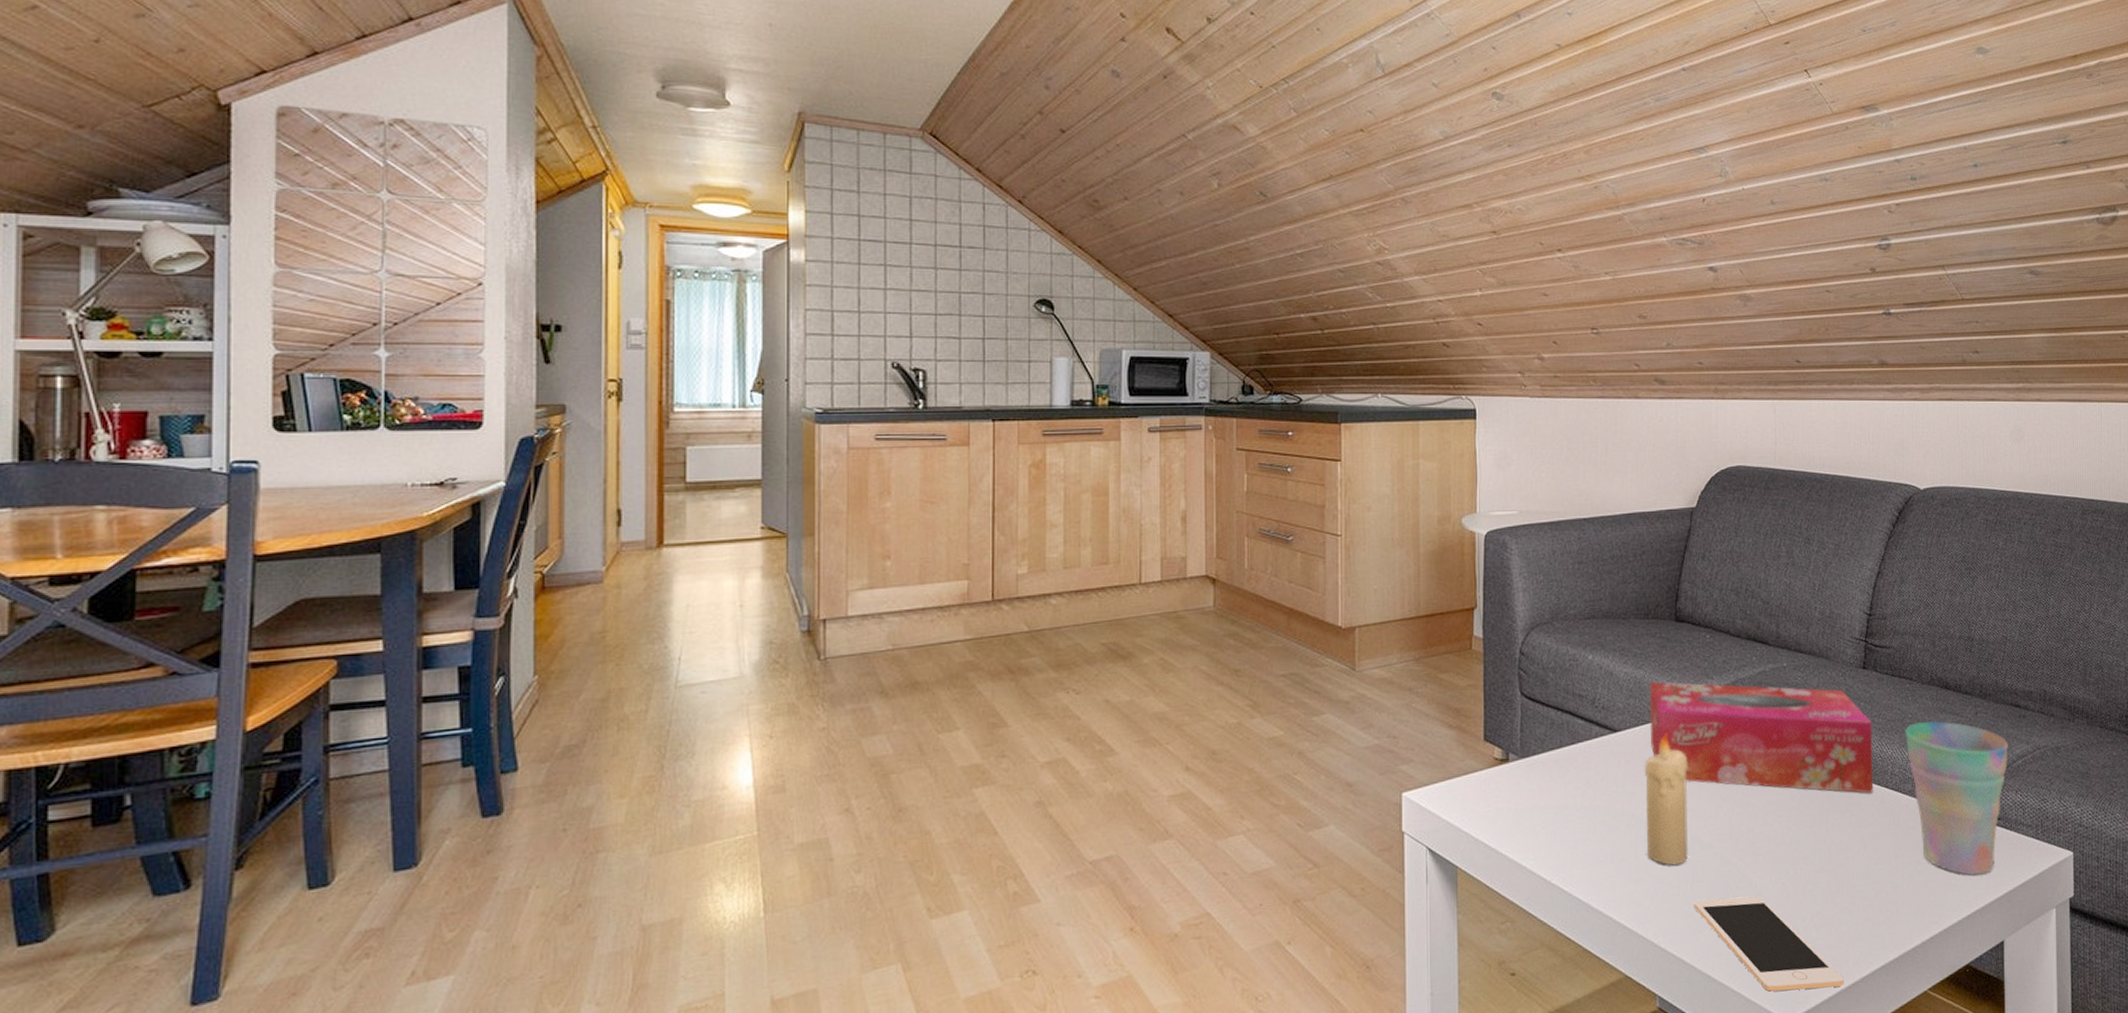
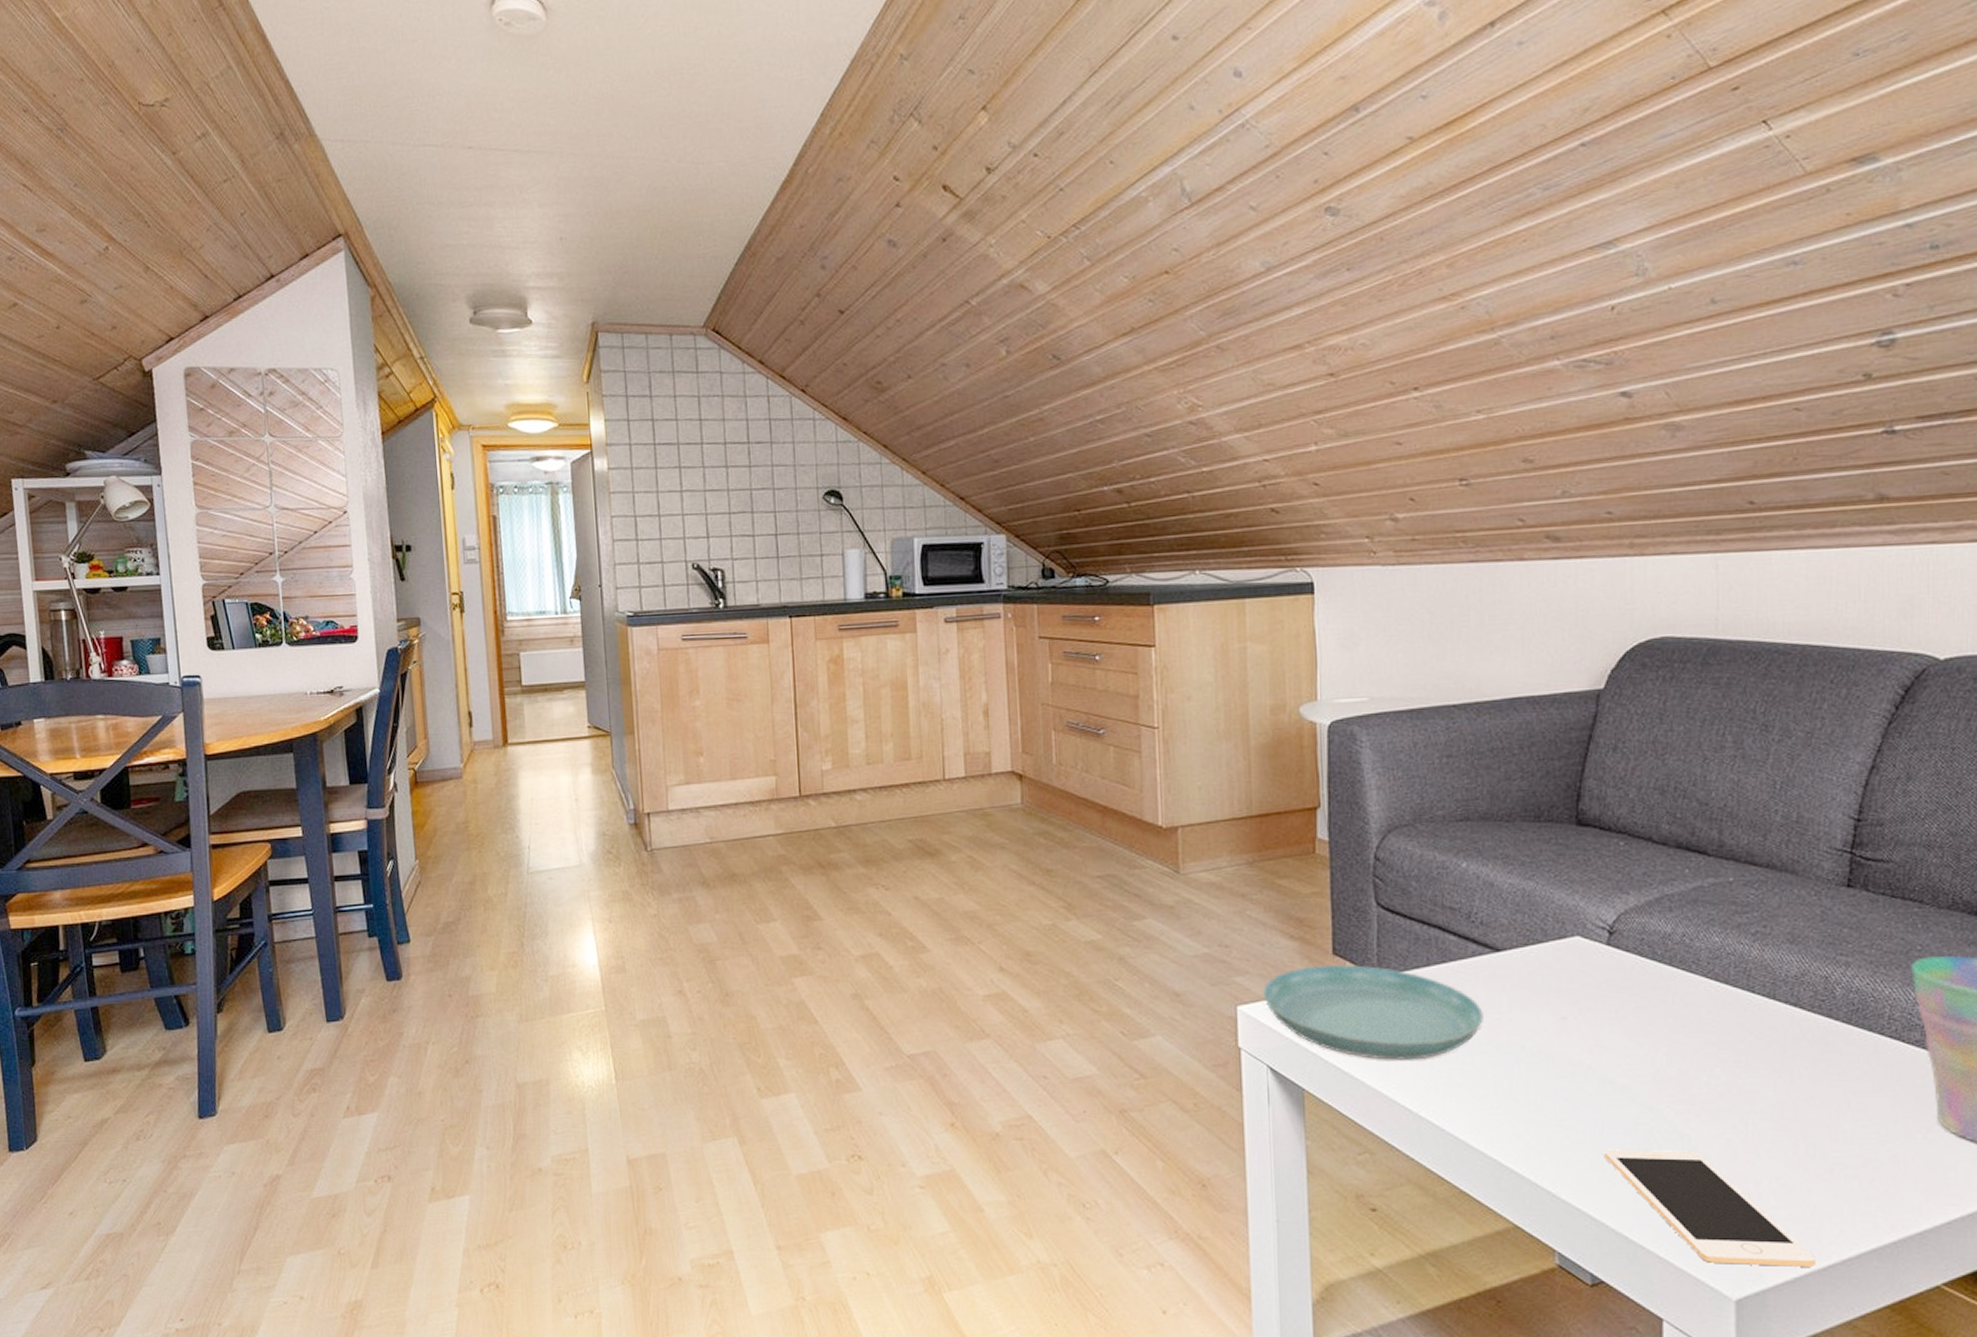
saucer: none [1424,749,1603,835] -> present [1262,963,1483,1060]
candle: present [1645,732,1689,866] -> none [1537,954,1597,1108]
tissue box: present [1650,682,1874,793] -> none [1543,895,1862,1040]

